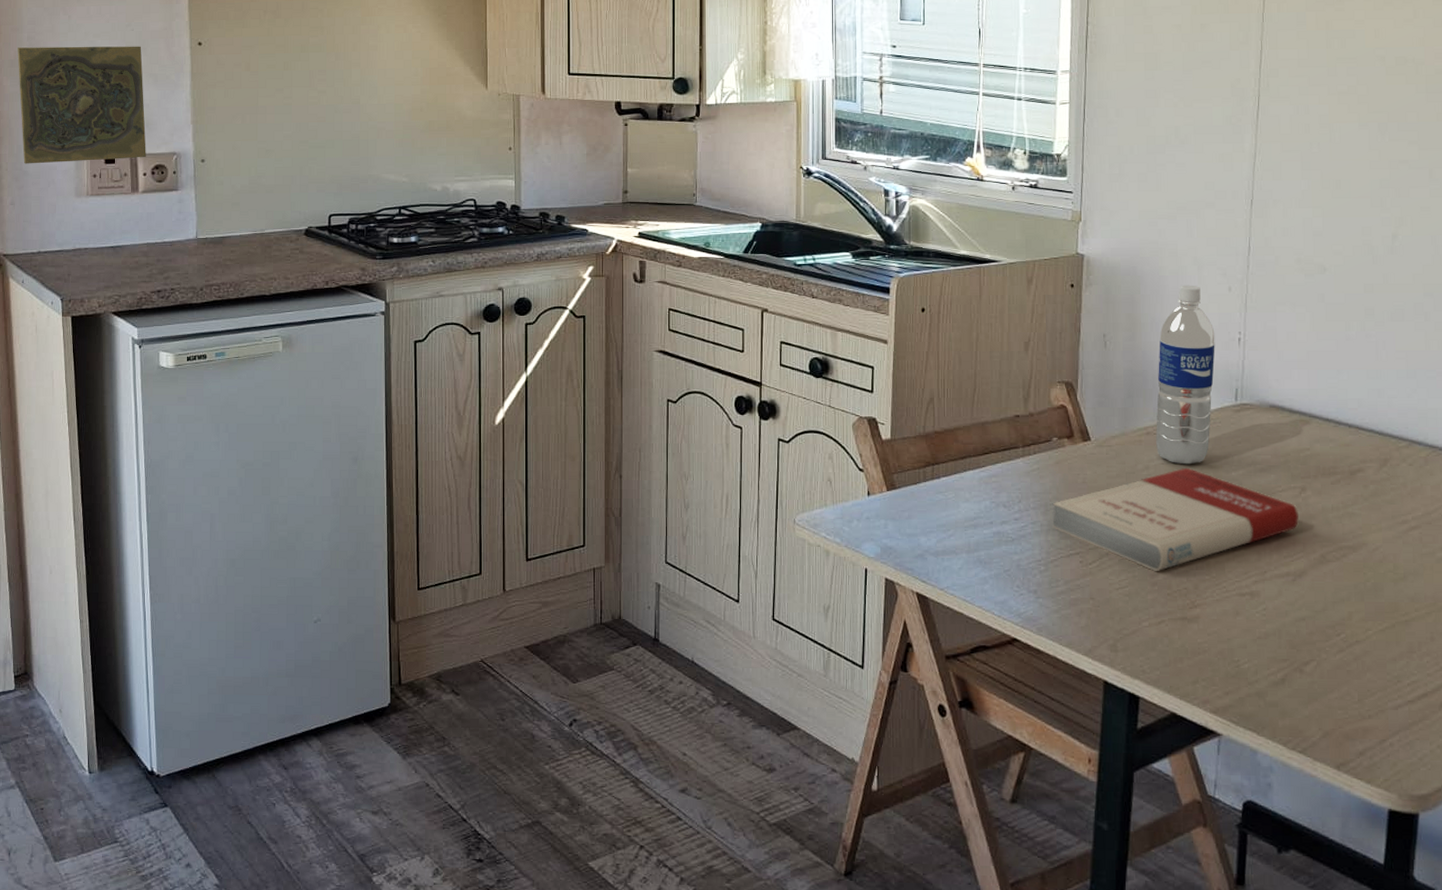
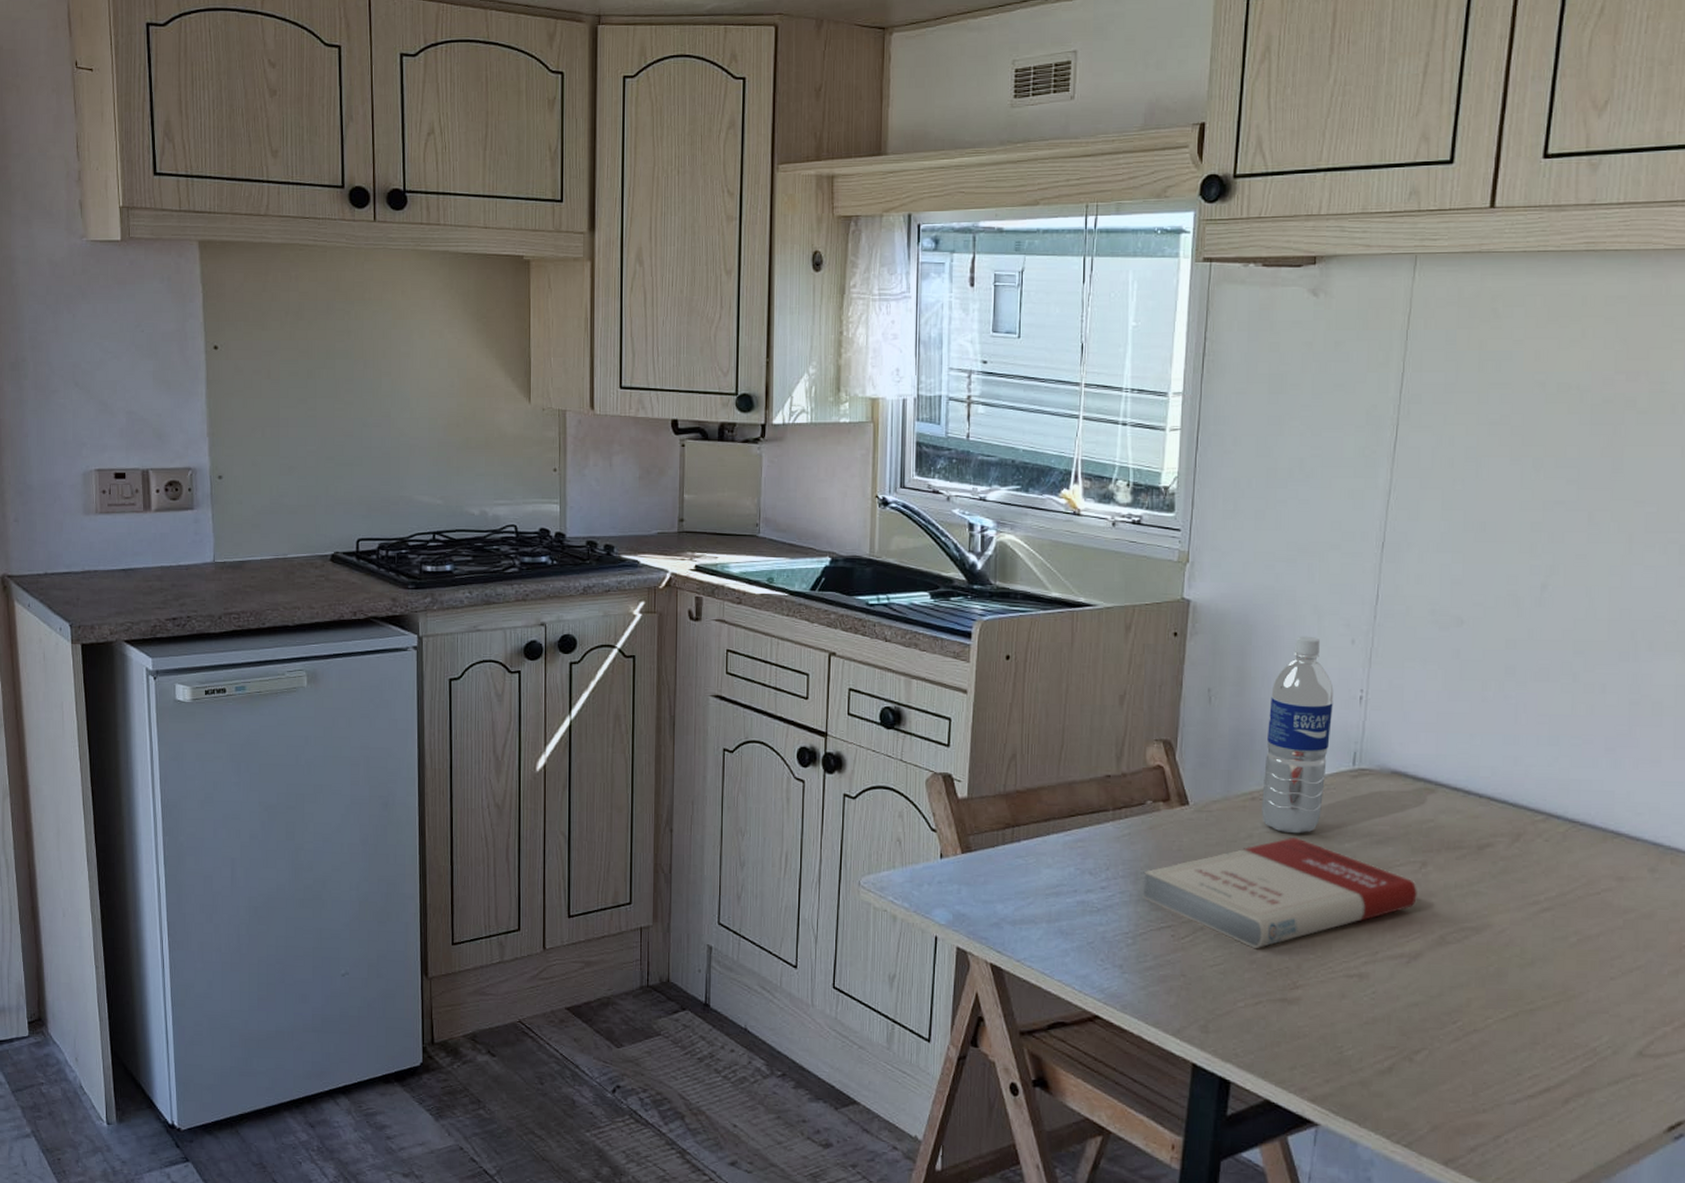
decorative tile: present [17,46,146,164] -> none [19,348,159,478]

